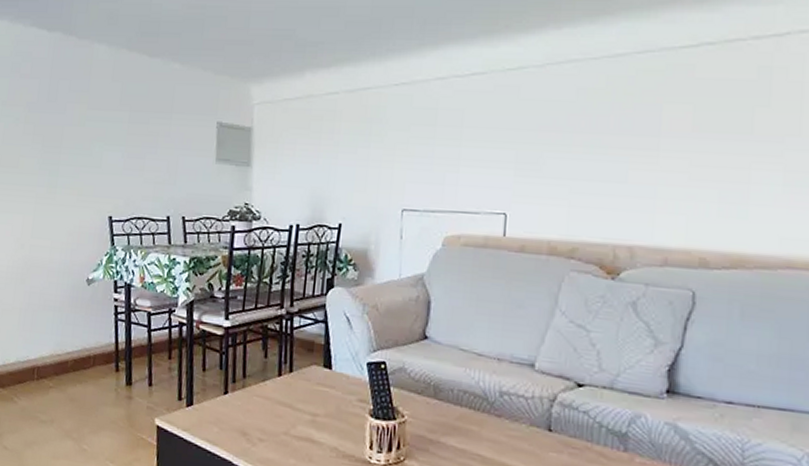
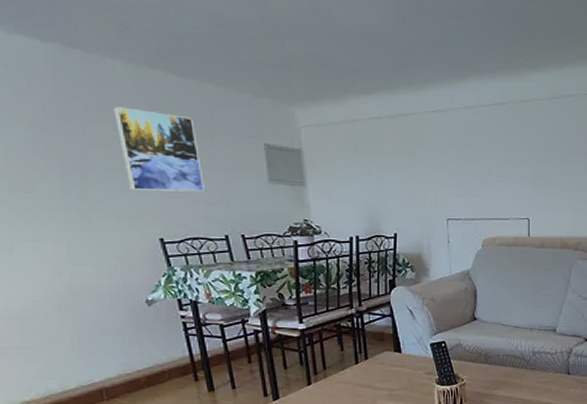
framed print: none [91,87,157,171] -> present [113,106,205,192]

